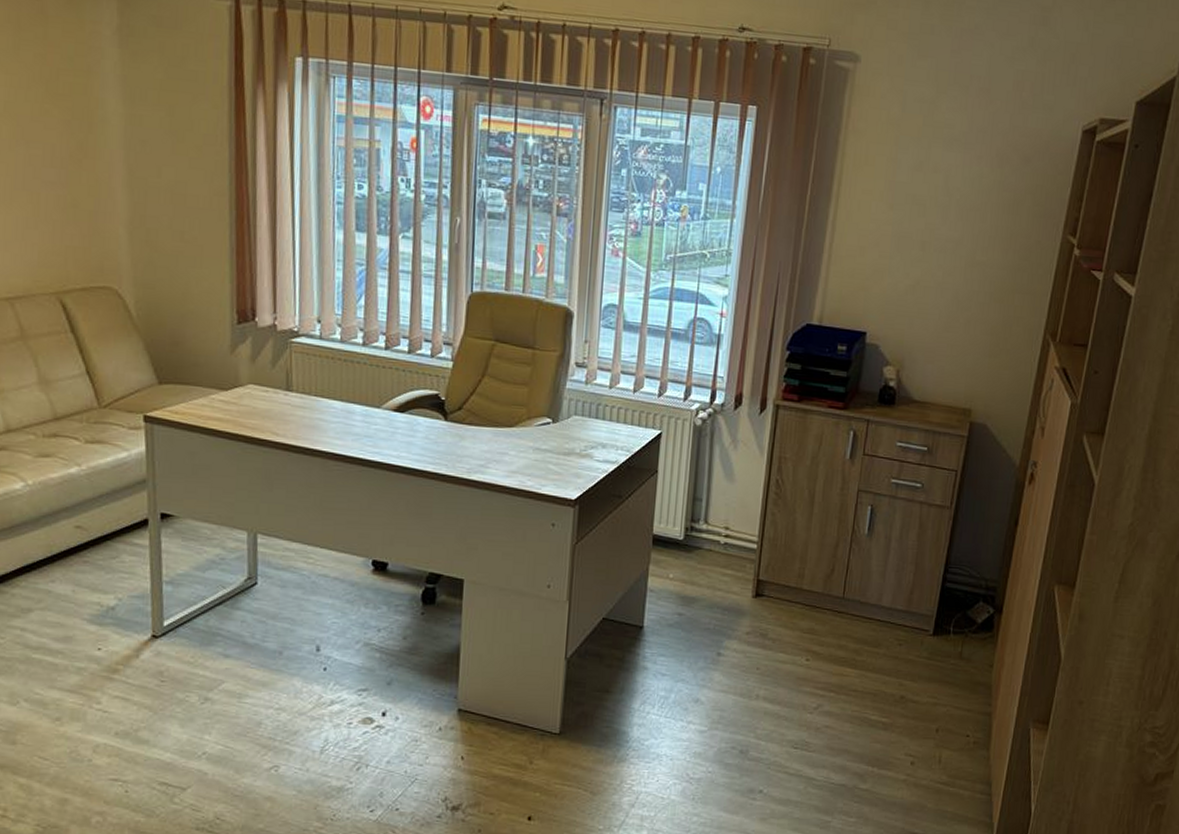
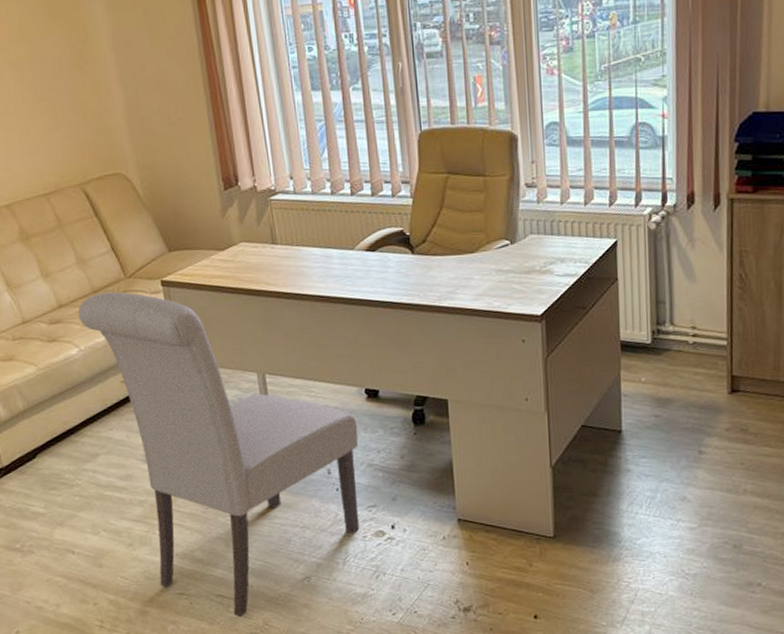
chair: none [30,420,359,810] -> present [78,291,360,618]

